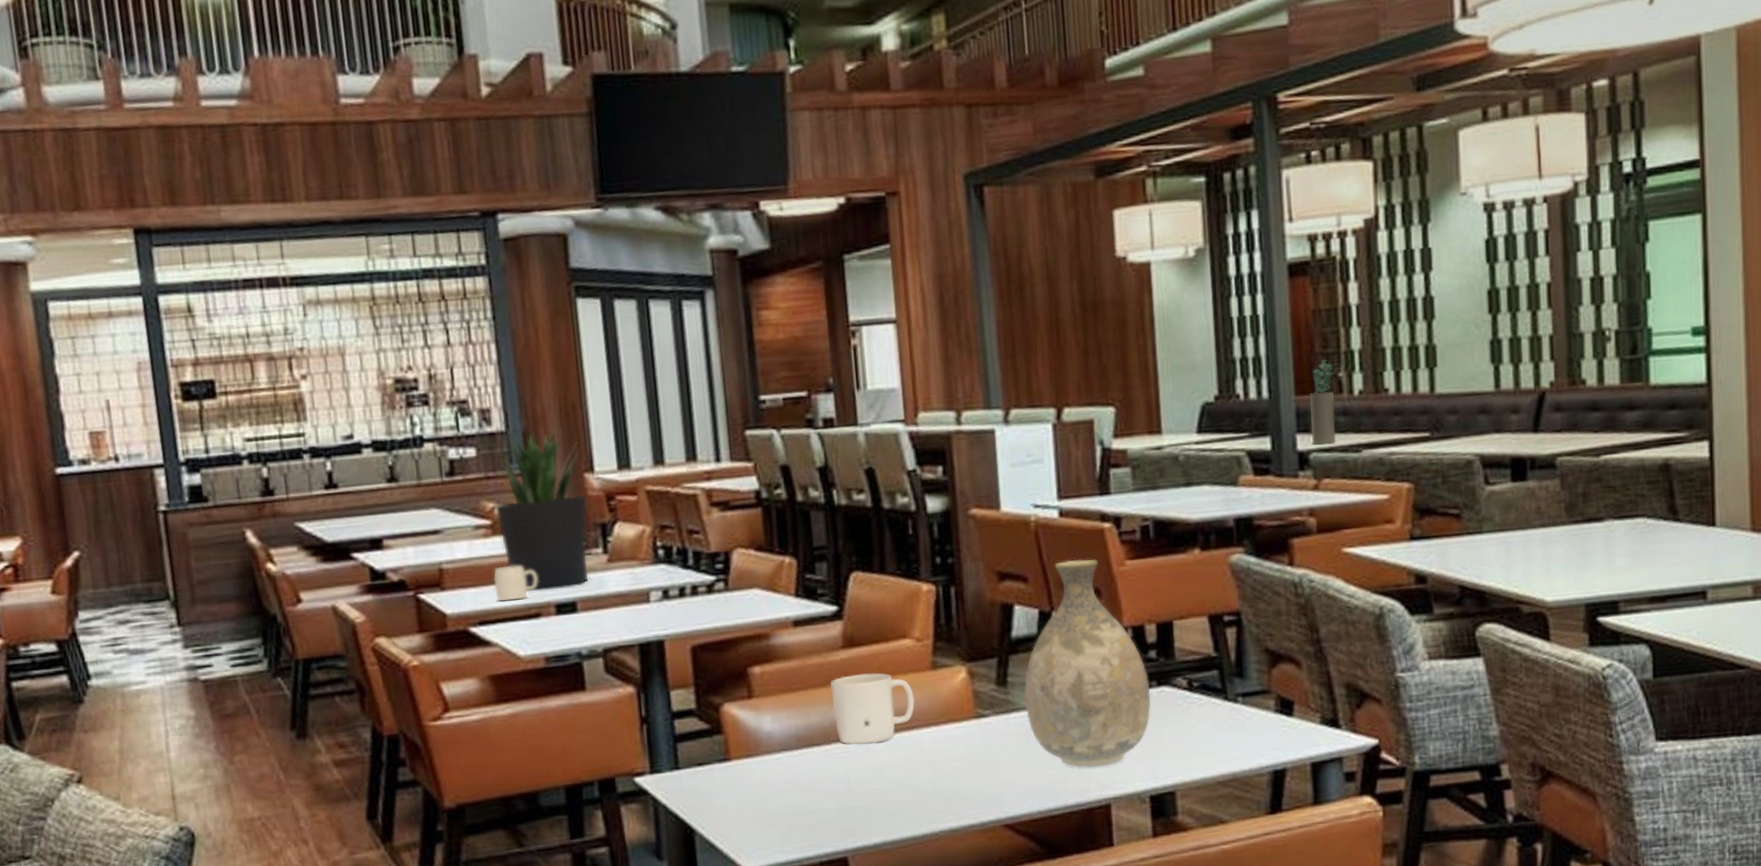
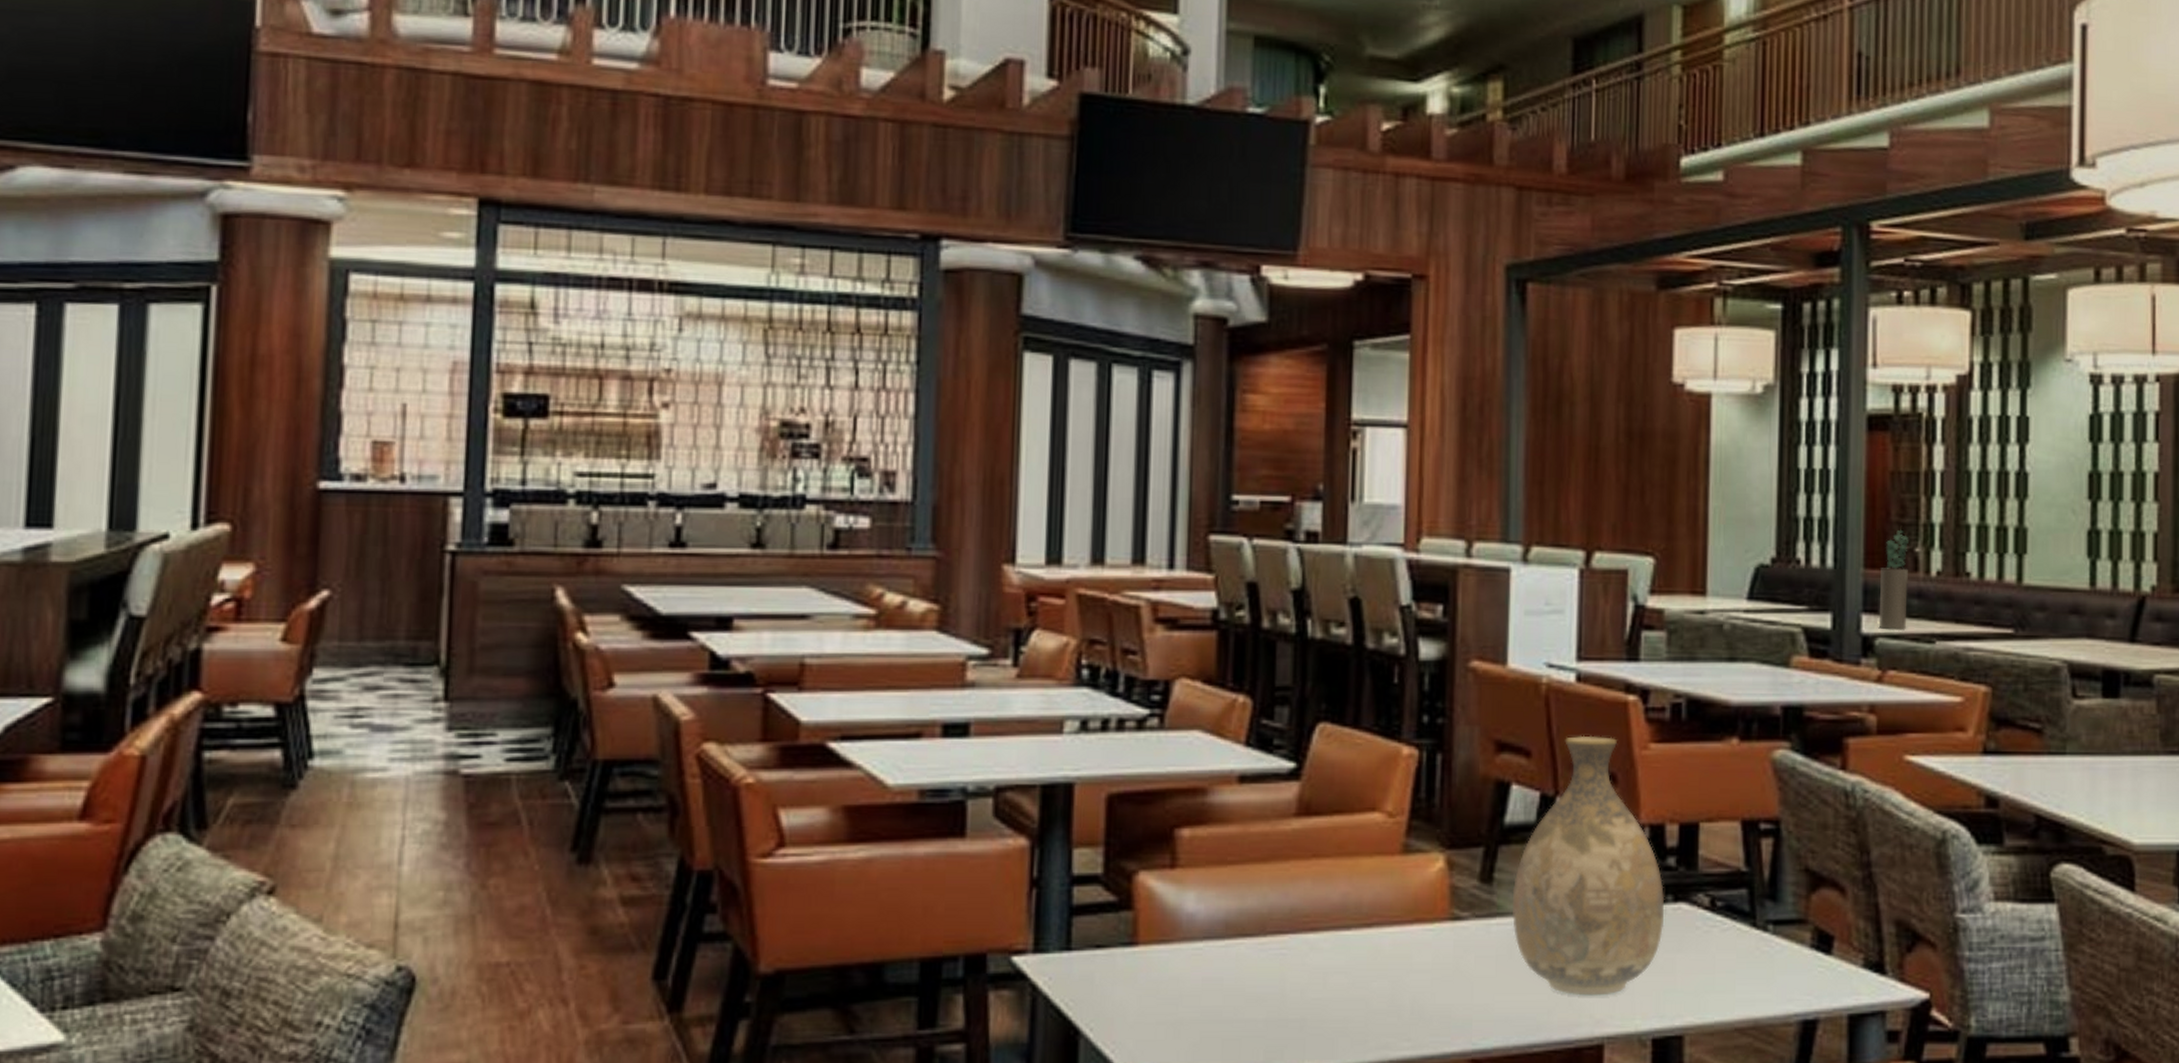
planter: present [493,422,588,593] -> none [883,490,1001,707]
mug: present [493,564,538,602] -> none [868,667,925,713]
mug: present [830,673,915,745] -> none [1274,849,1377,941]

